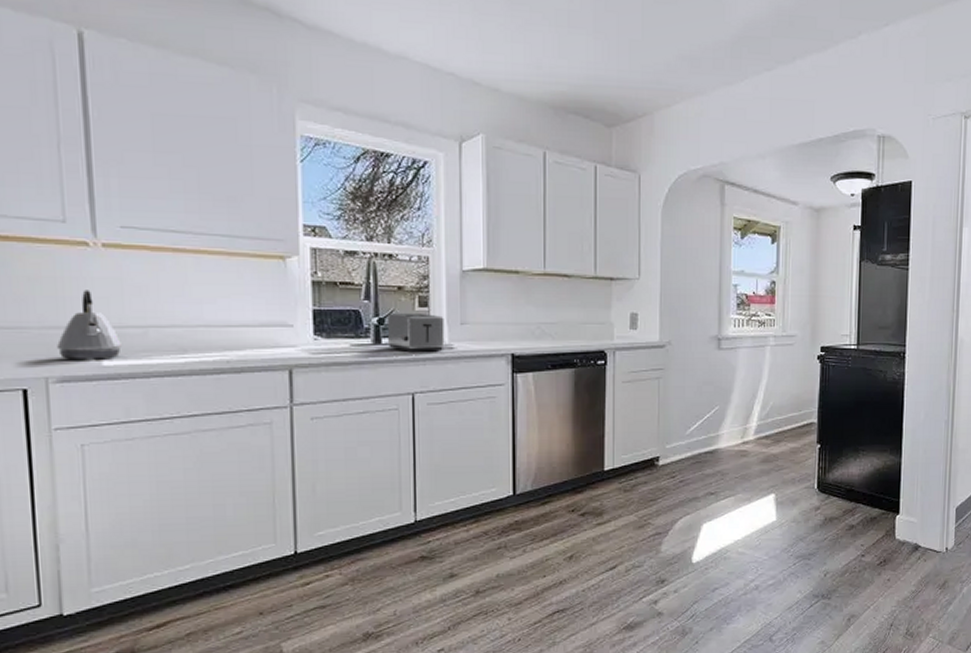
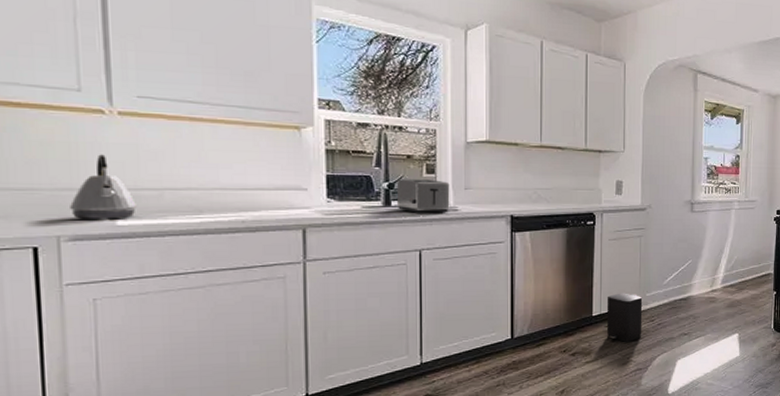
pedal bin: none [620,444,662,503] -> present [606,293,643,343]

